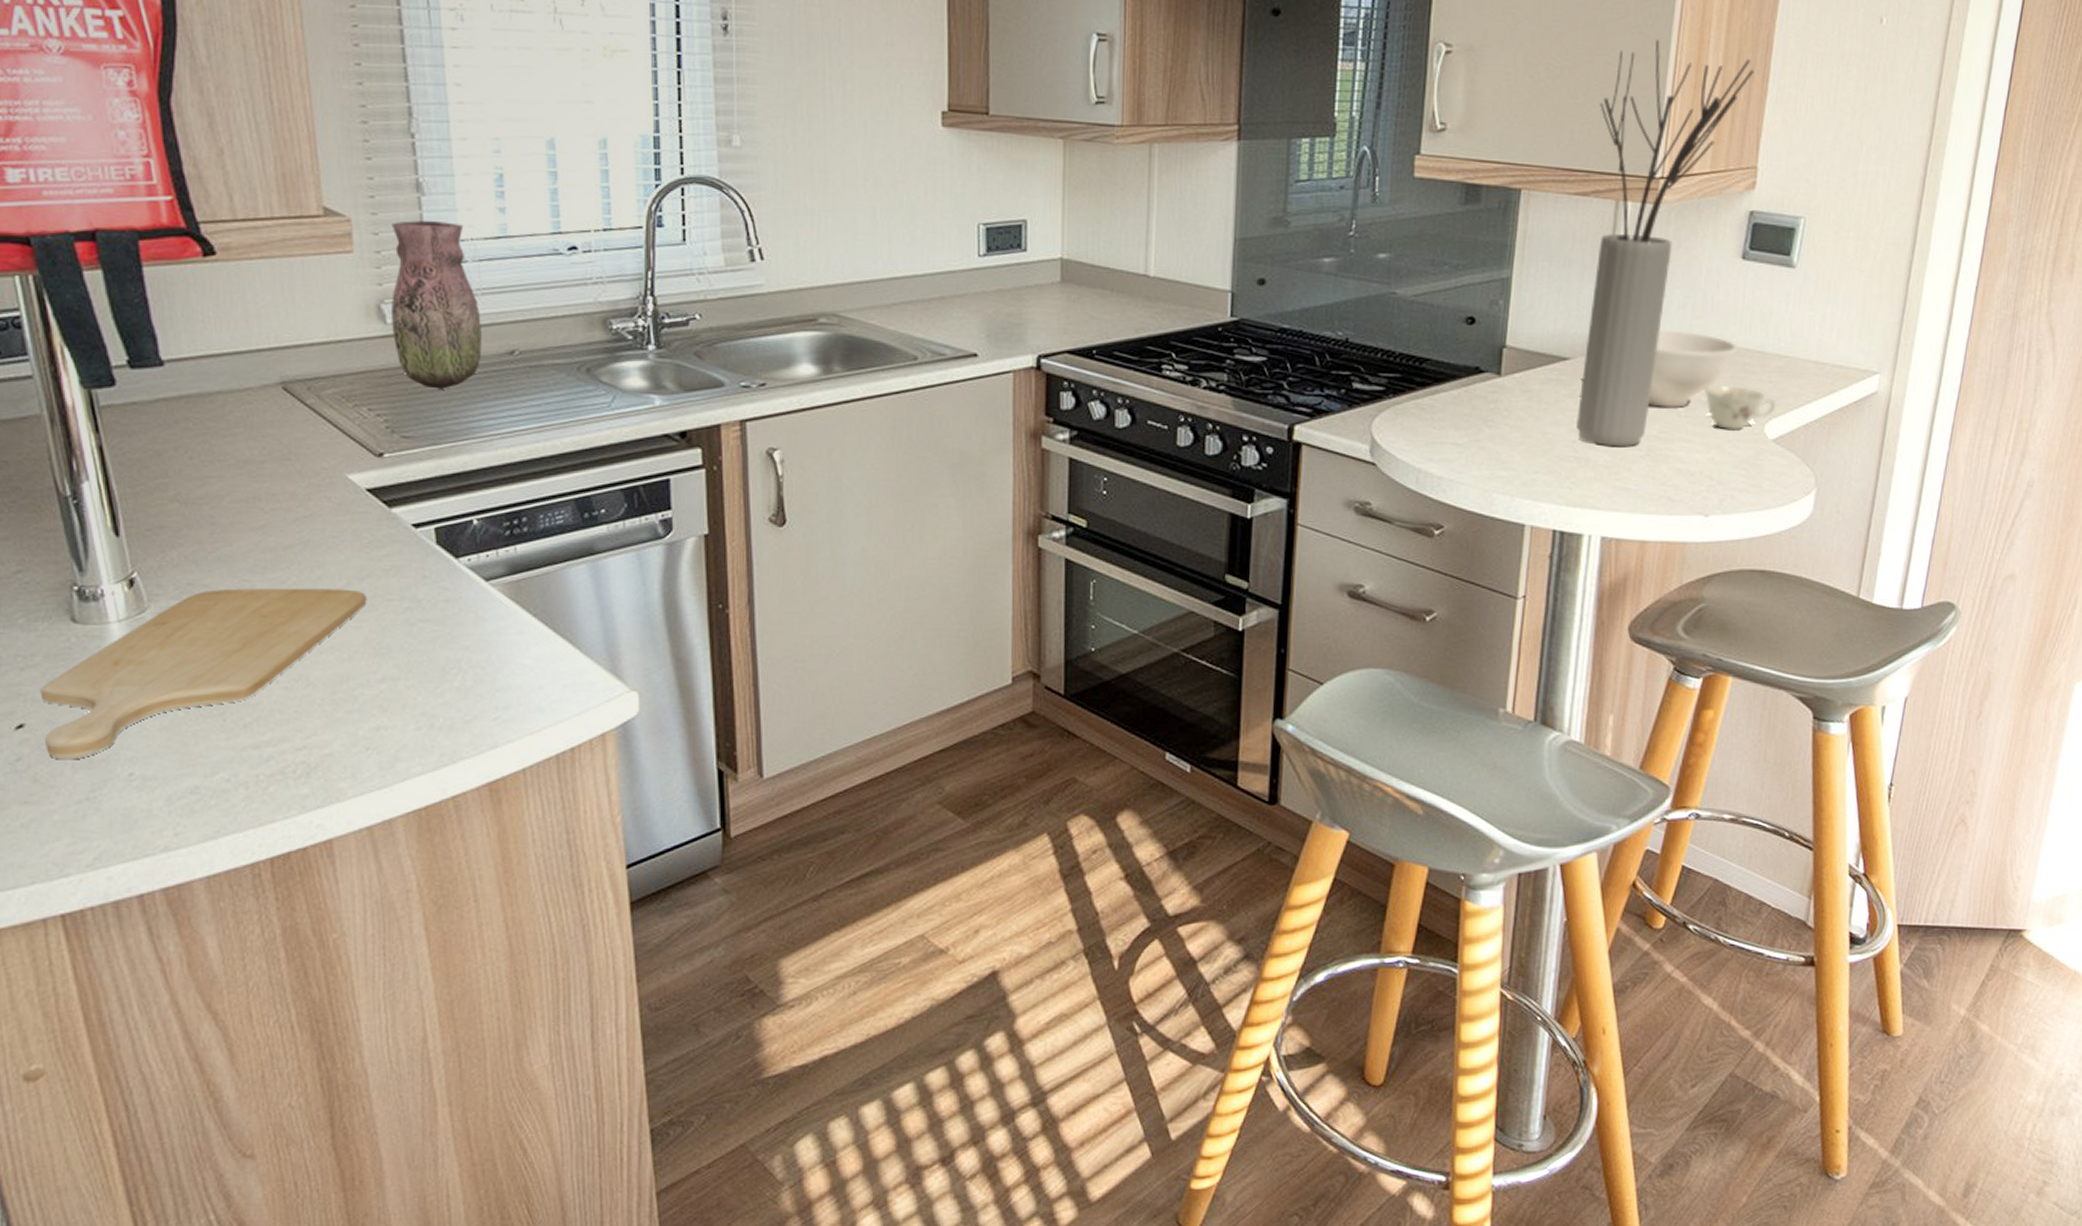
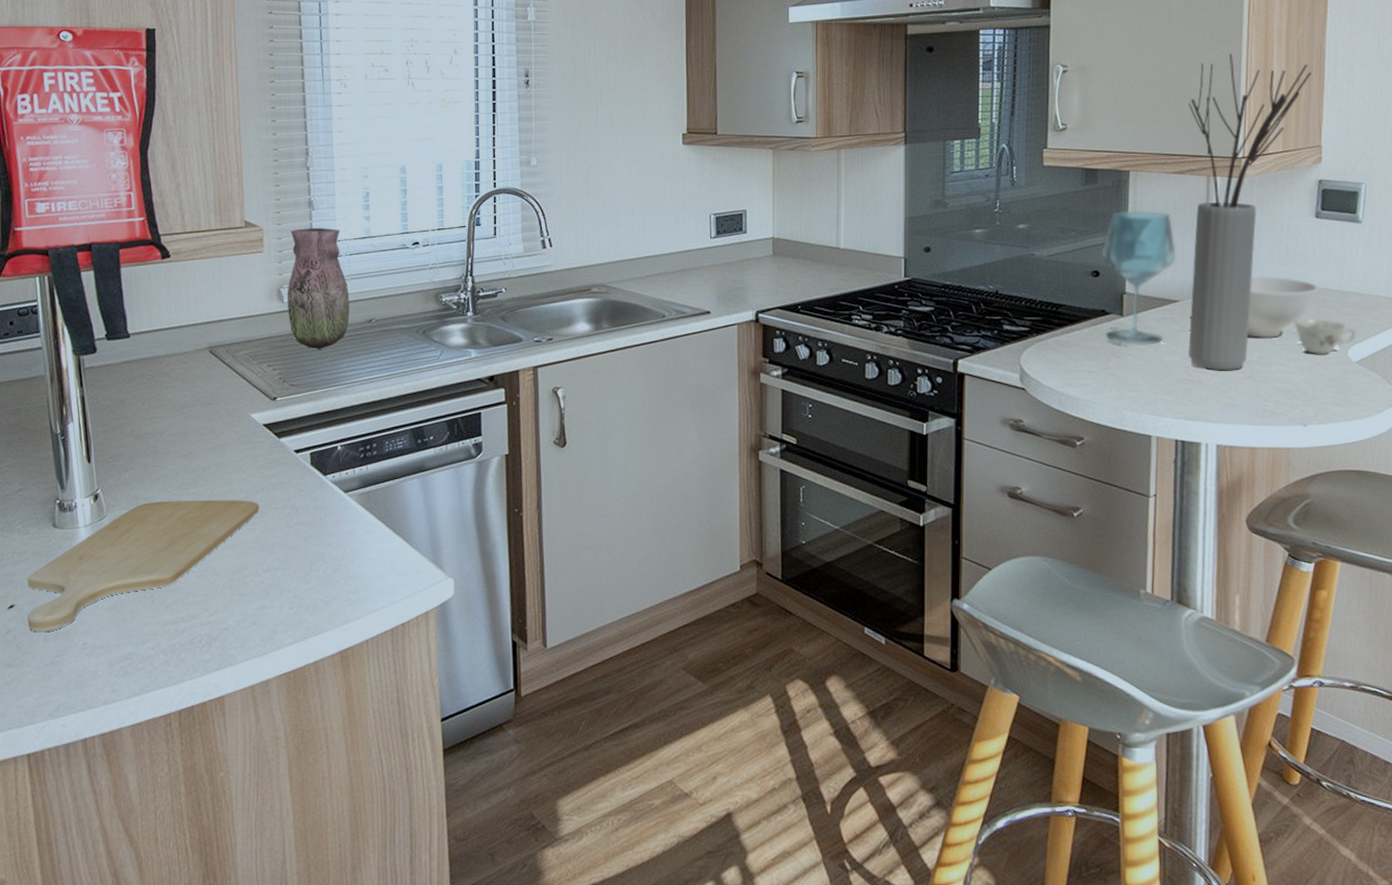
wine glass: none [1477,240,1572,413] -> present [1101,210,1176,345]

